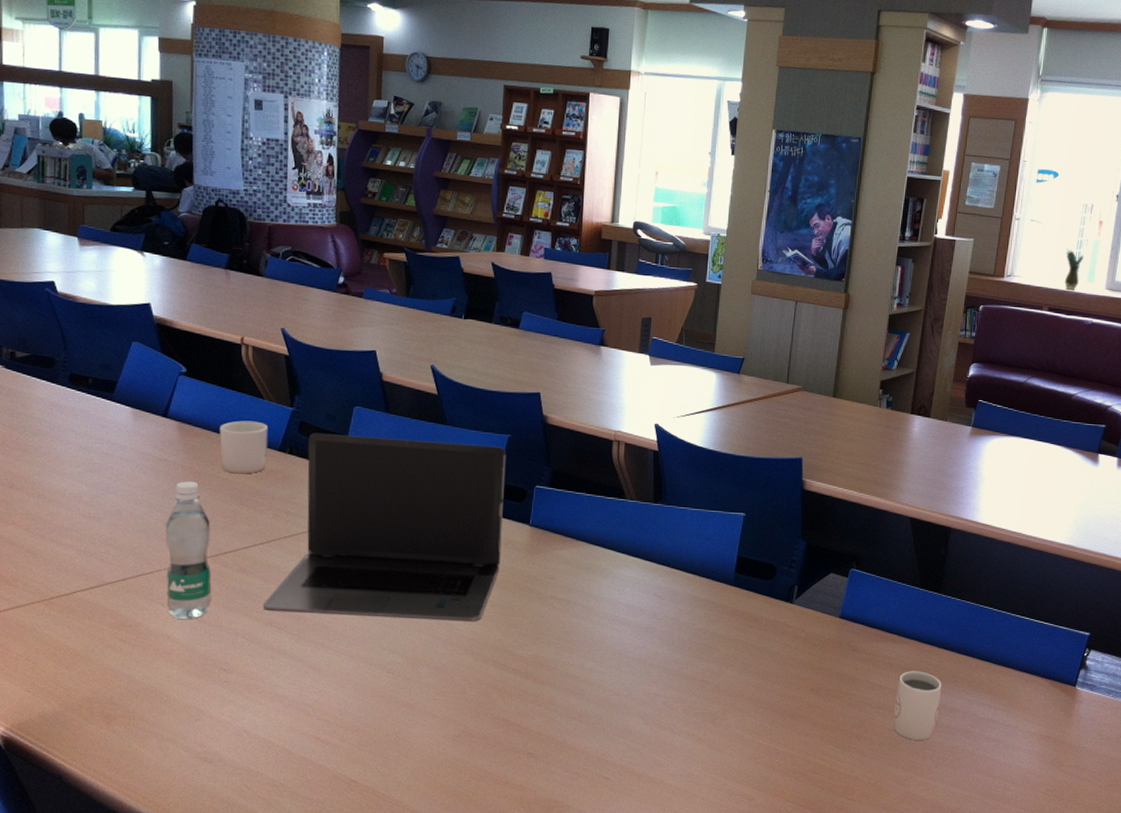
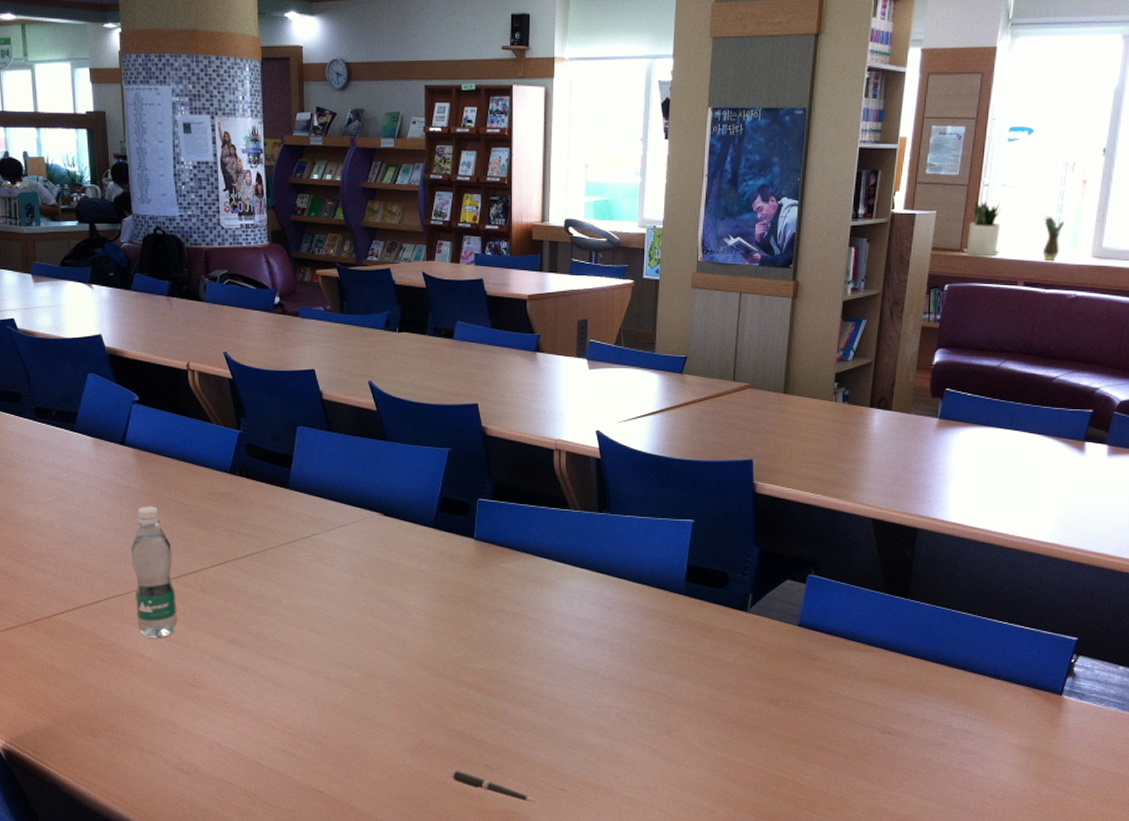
mug: present [219,420,269,474] -> none [174,445,219,497]
laptop computer: present [262,433,507,622] -> none [224,454,448,636]
pen: none [493,758,582,792] -> present [451,770,540,803]
mug: present [893,671,942,740] -> none [859,680,912,752]
planter: none [996,233,1031,283] -> present [963,201,1003,257]

